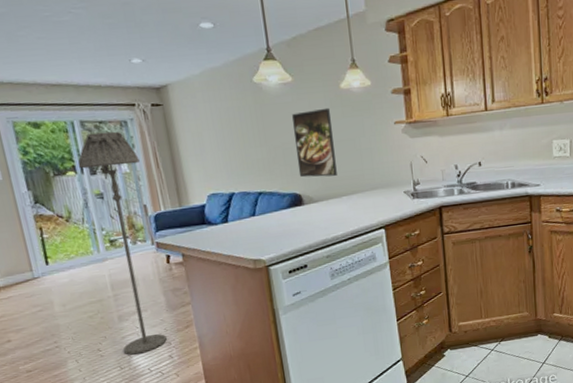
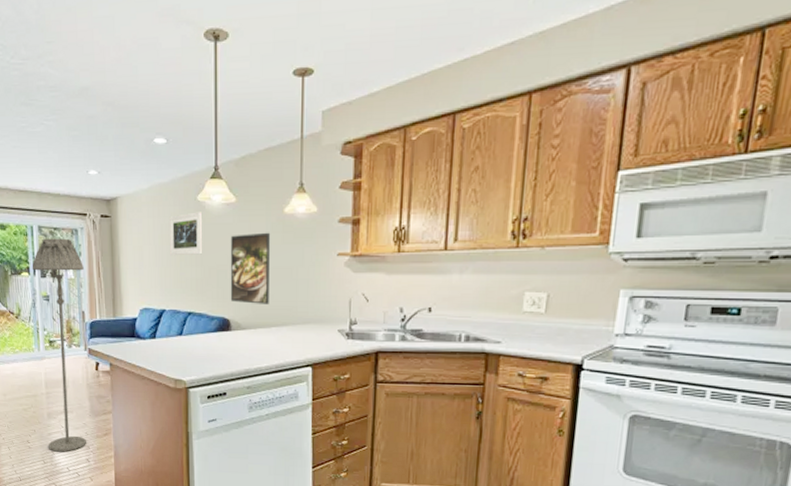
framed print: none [227,93,266,138] -> present [170,212,203,255]

